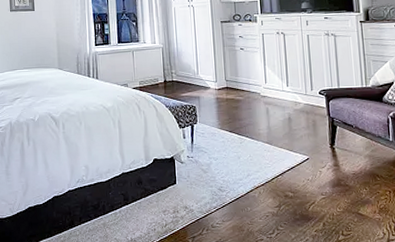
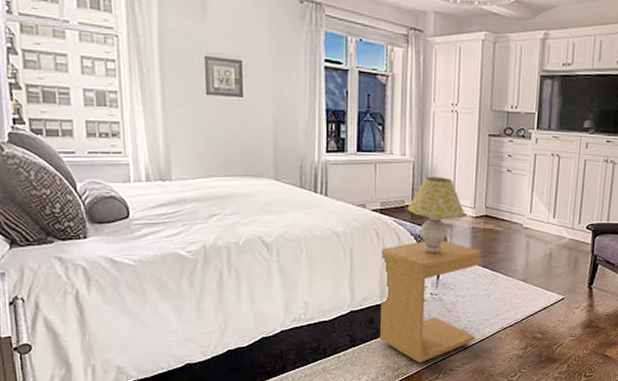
side table: none [143,110,231,221] -> present [379,241,481,364]
table lamp: none [161,58,208,121] -> present [407,177,464,253]

